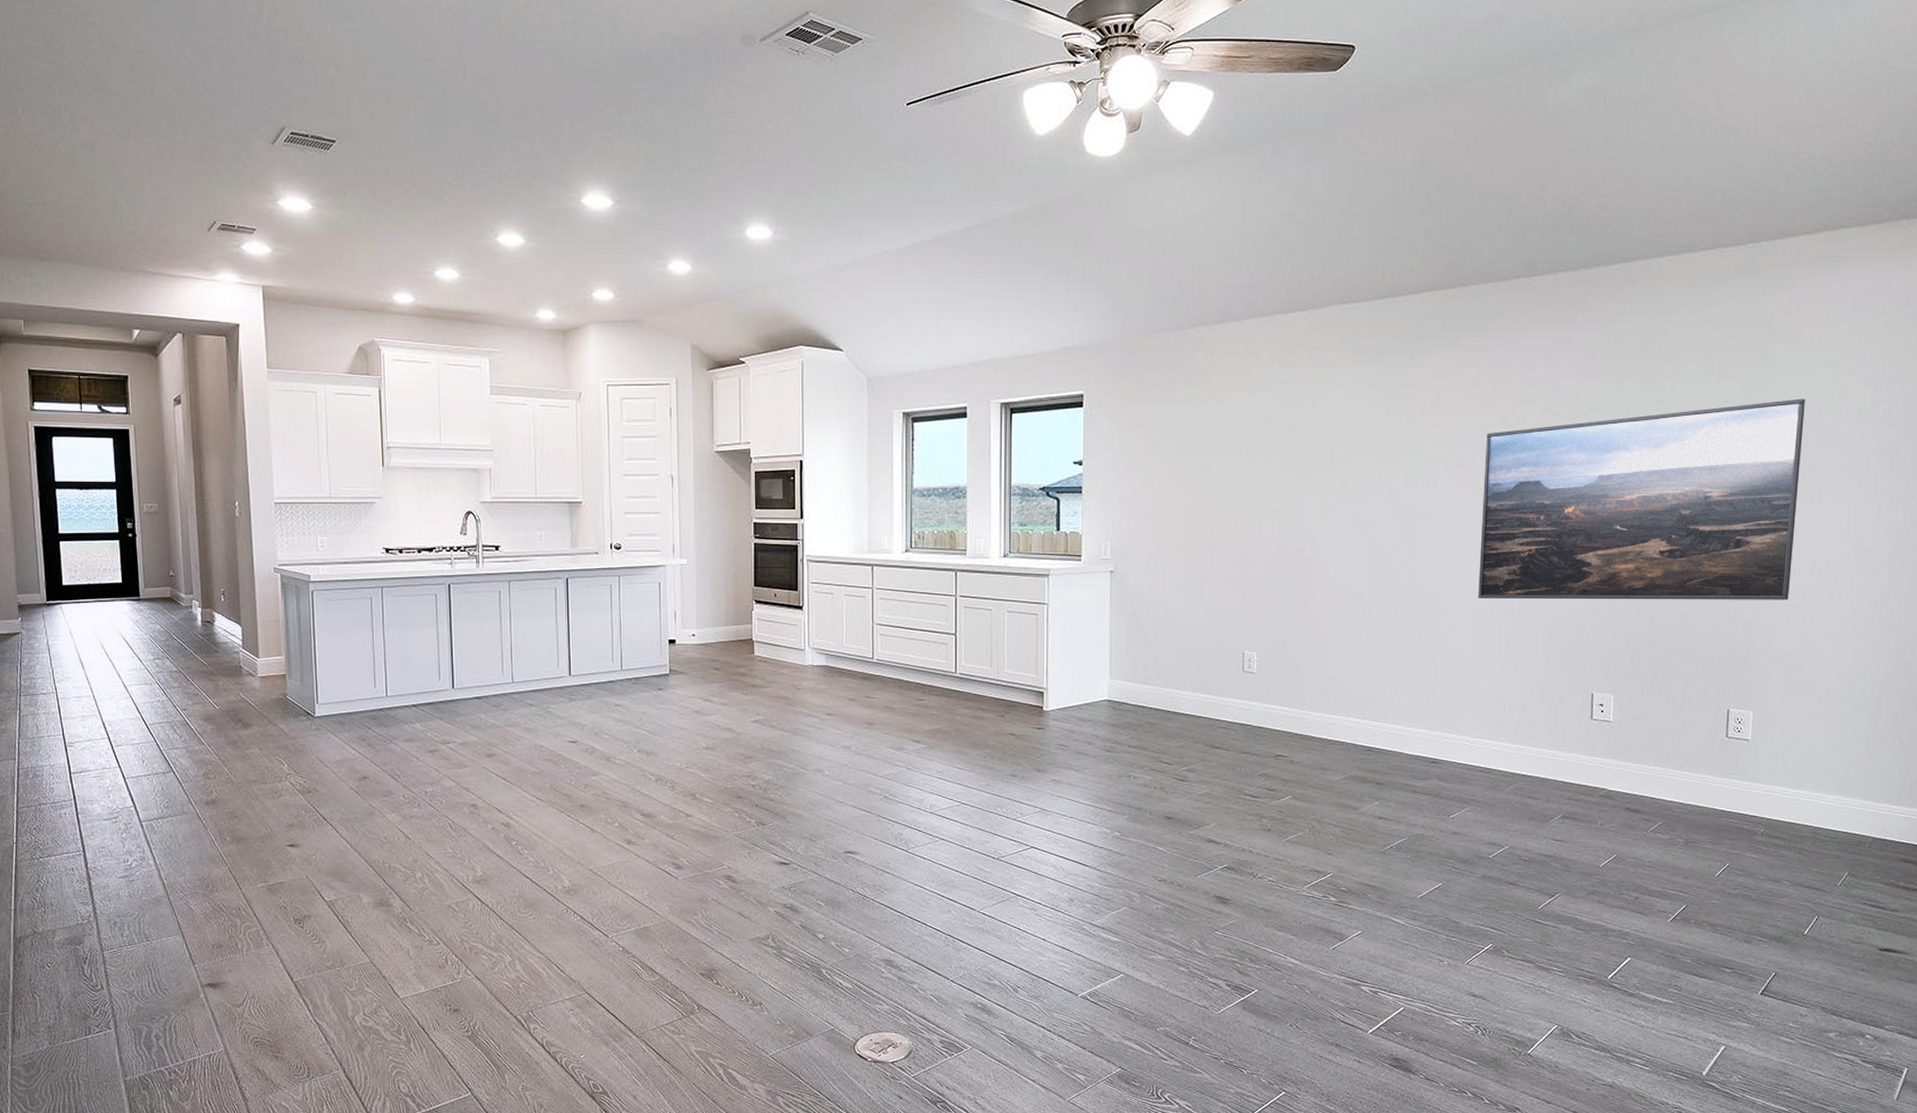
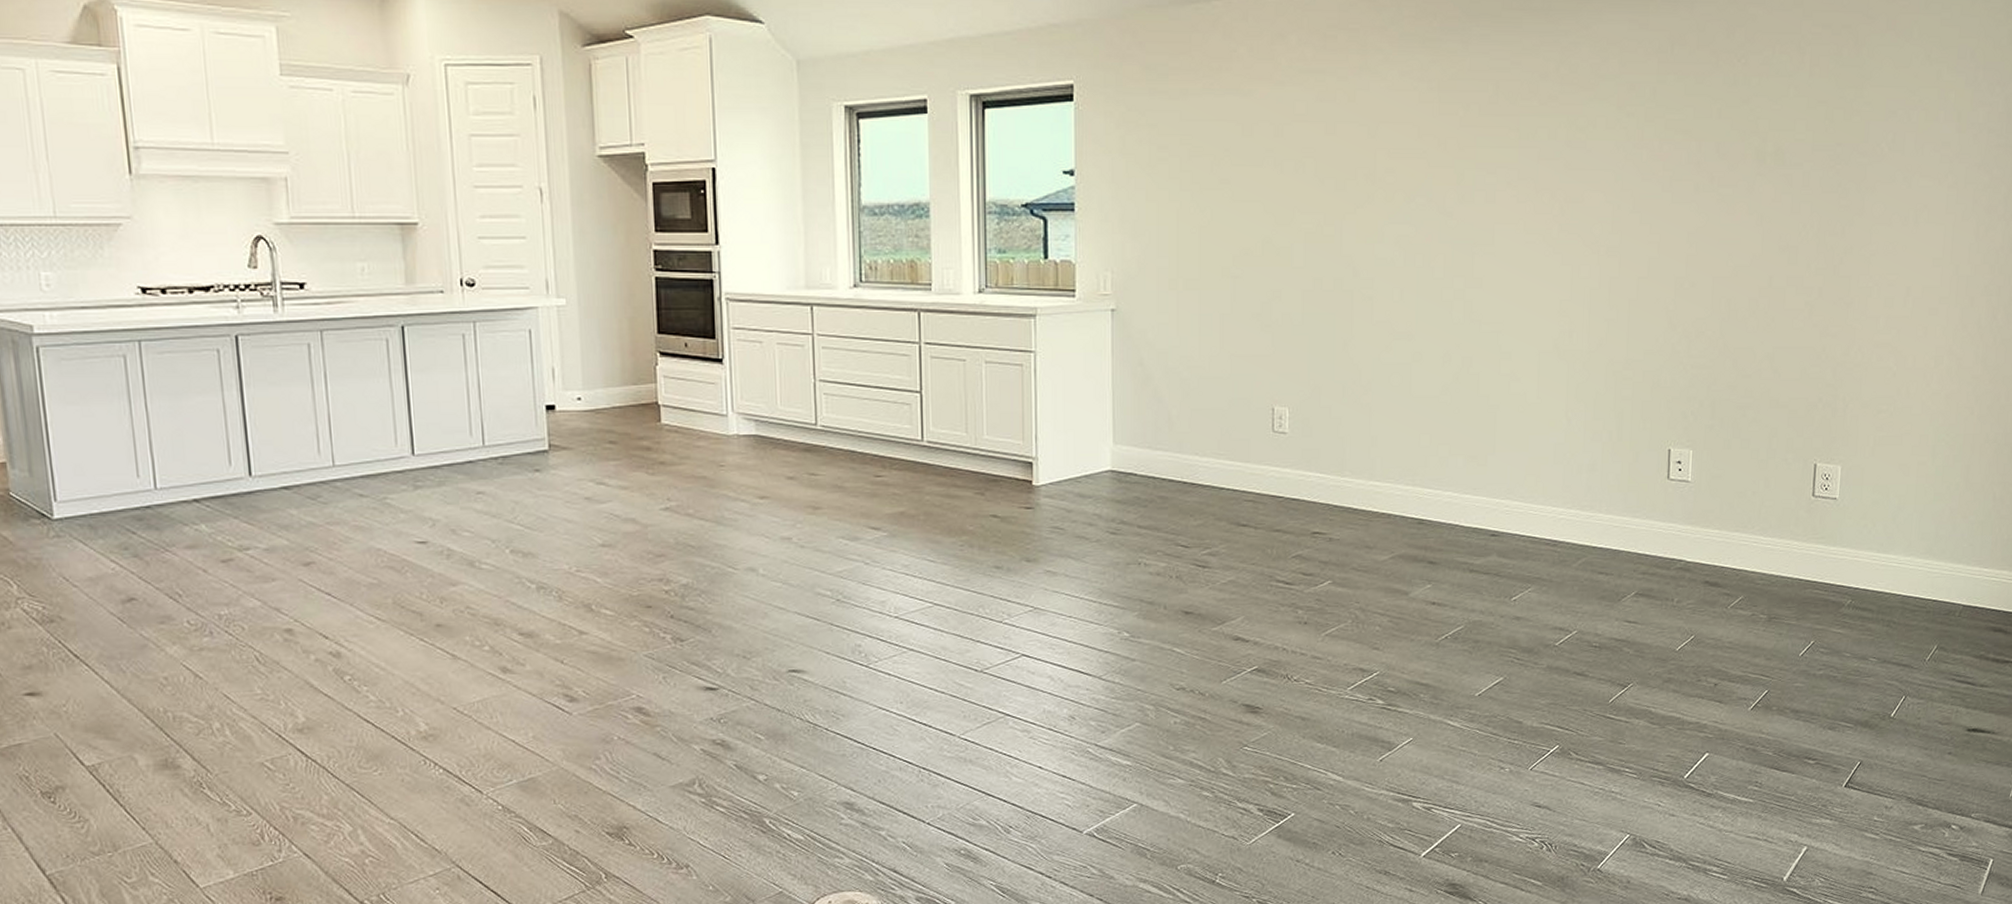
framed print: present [1478,398,1805,600] -> none [1543,99,1902,339]

